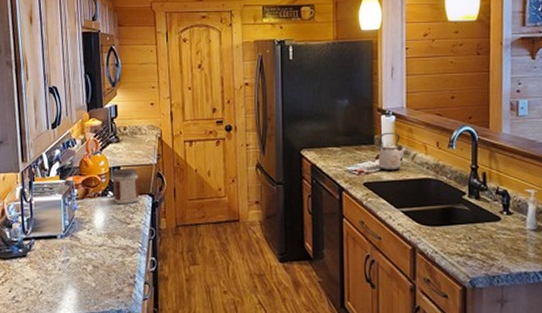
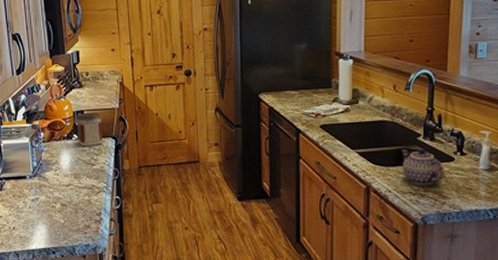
kettle: present [378,132,407,171] -> none [335,75,364,113]
teapot: none [447,208,492,247] -> present [401,149,445,186]

